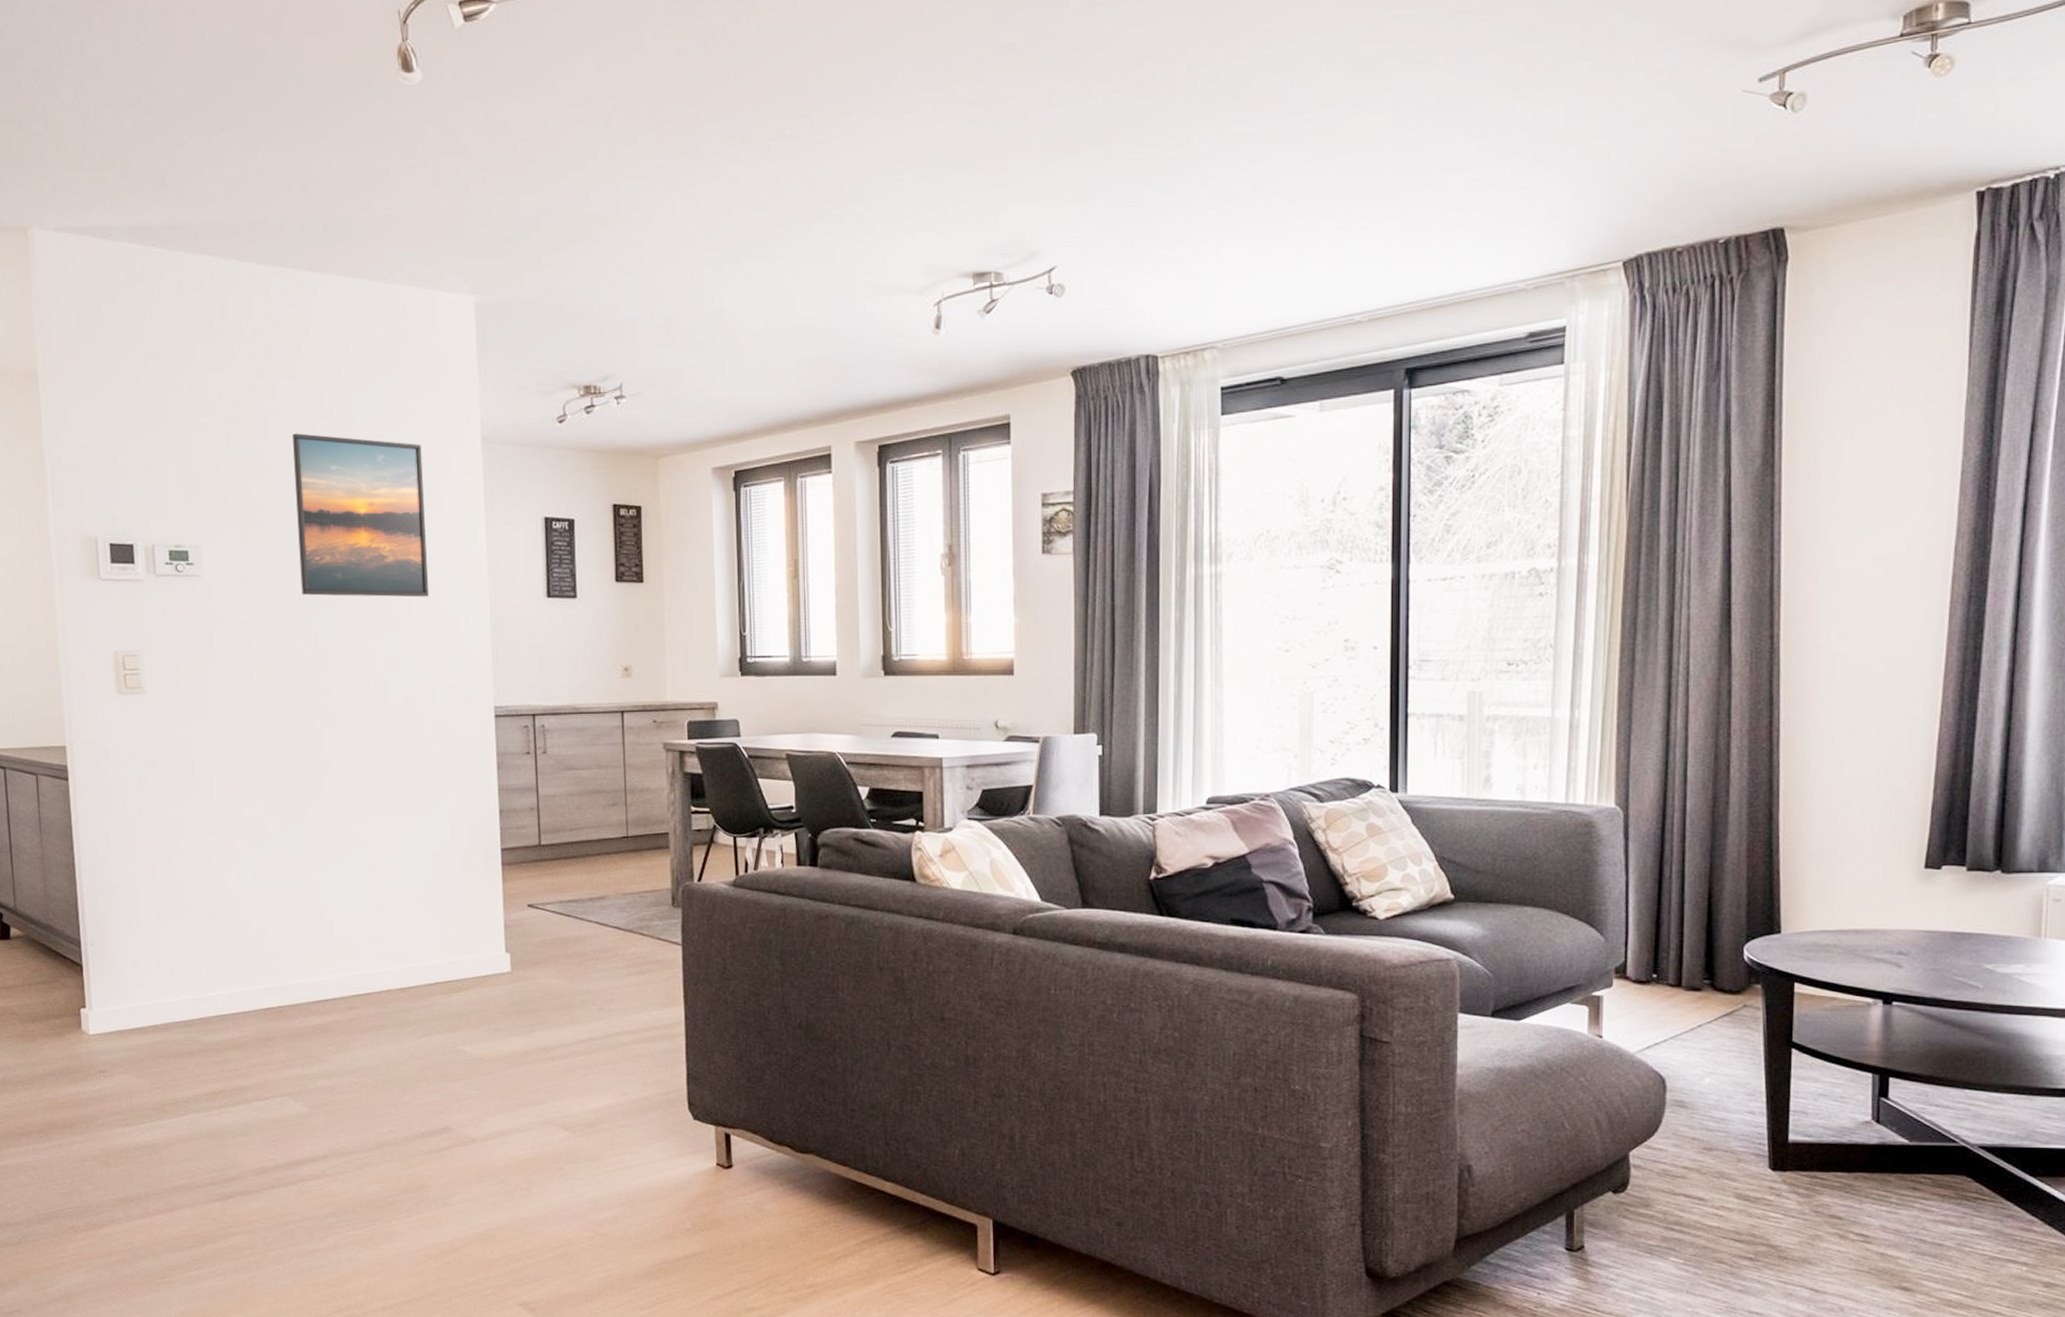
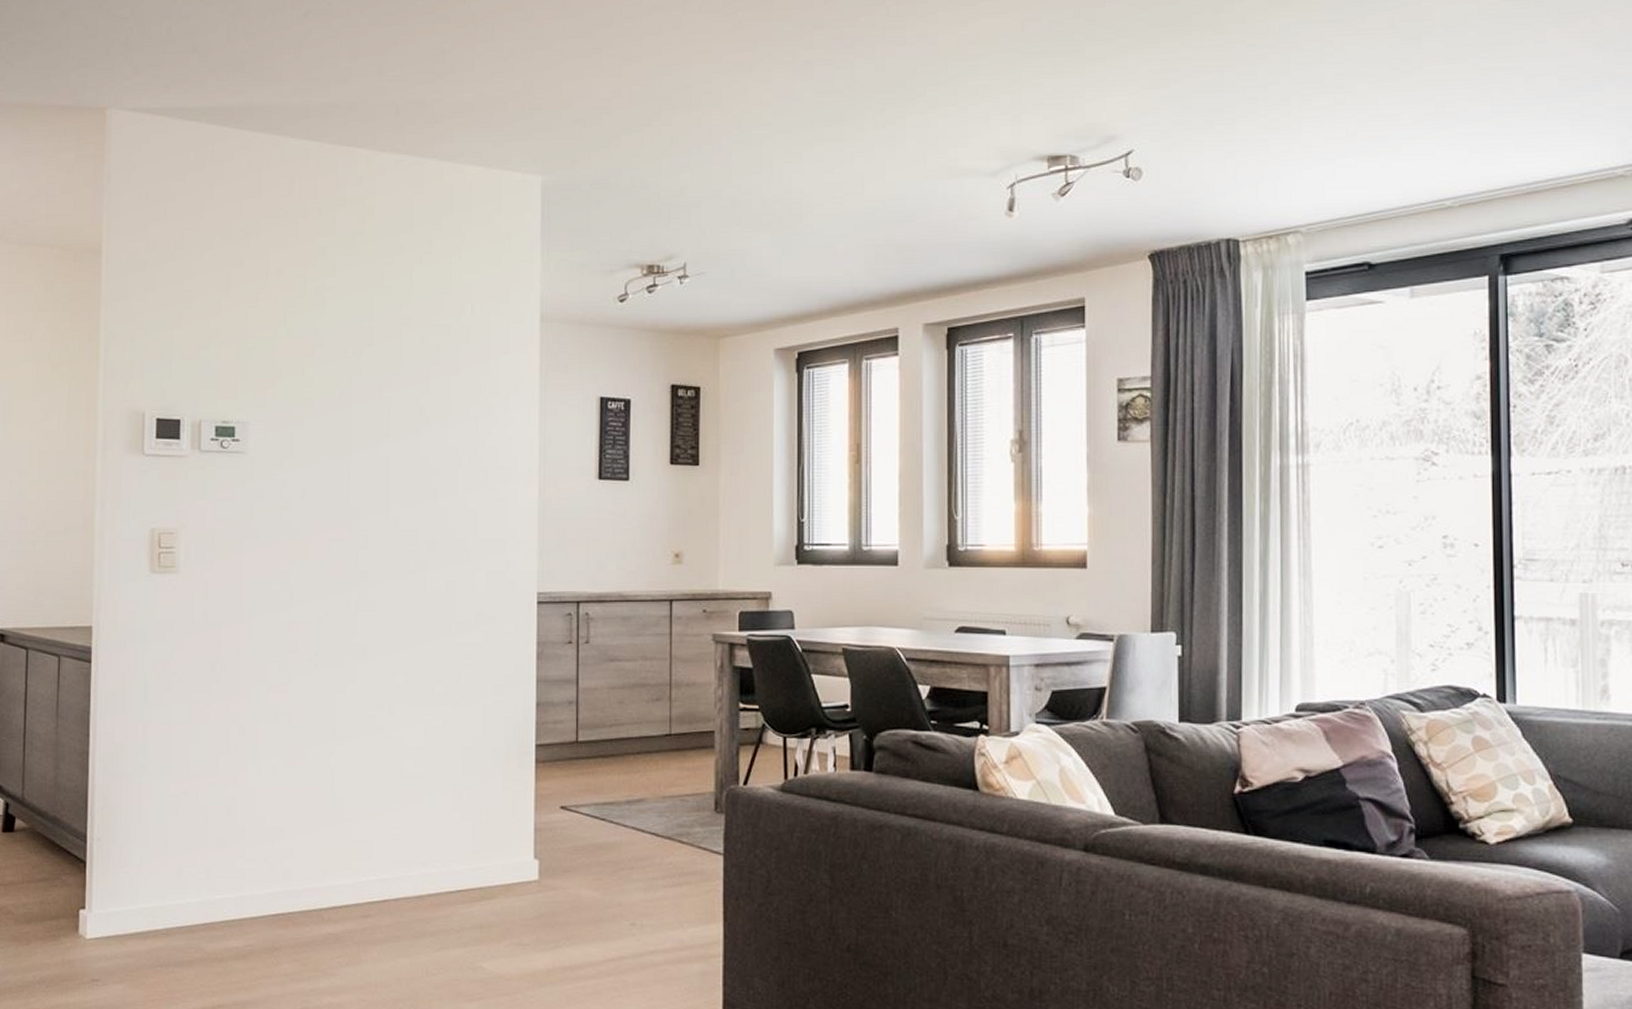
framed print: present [292,433,430,597] -> none [347,310,479,478]

